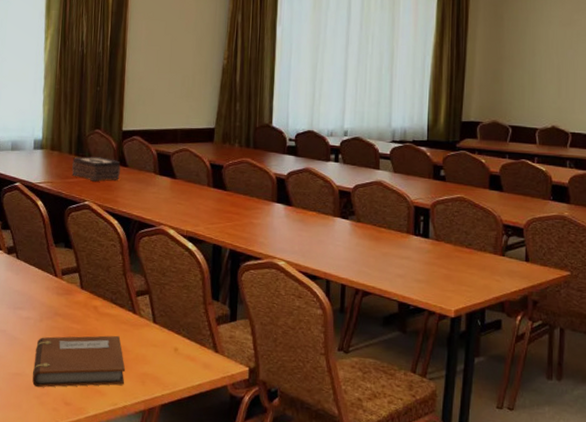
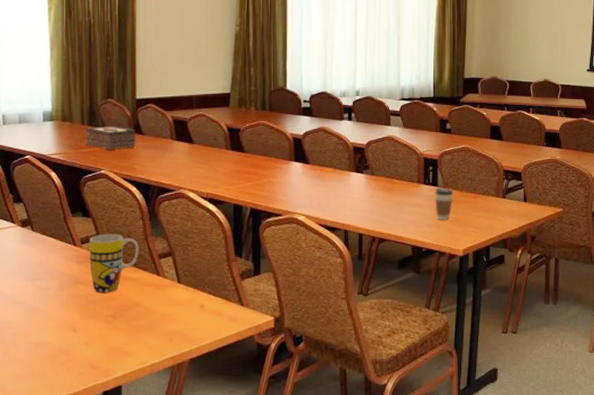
notebook: present [32,335,126,388] -> none [56,297,152,355]
mug: none [69,266,118,328] -> present [90,234,139,293]
coffee cup: none [425,239,447,277] -> present [435,187,454,221]

